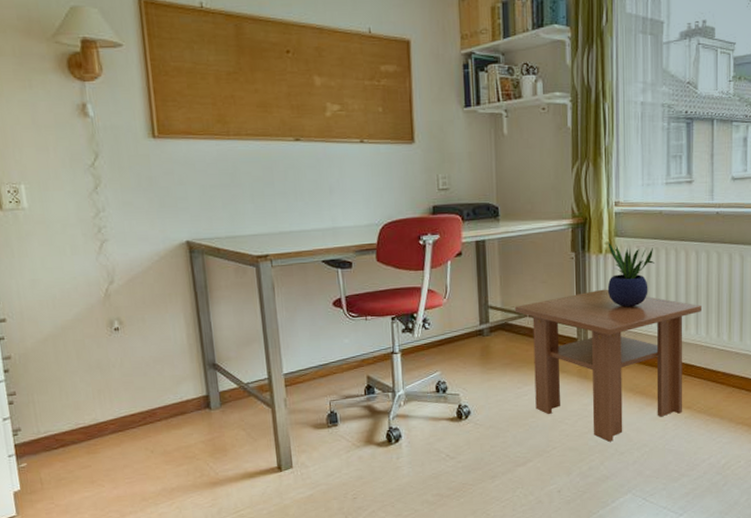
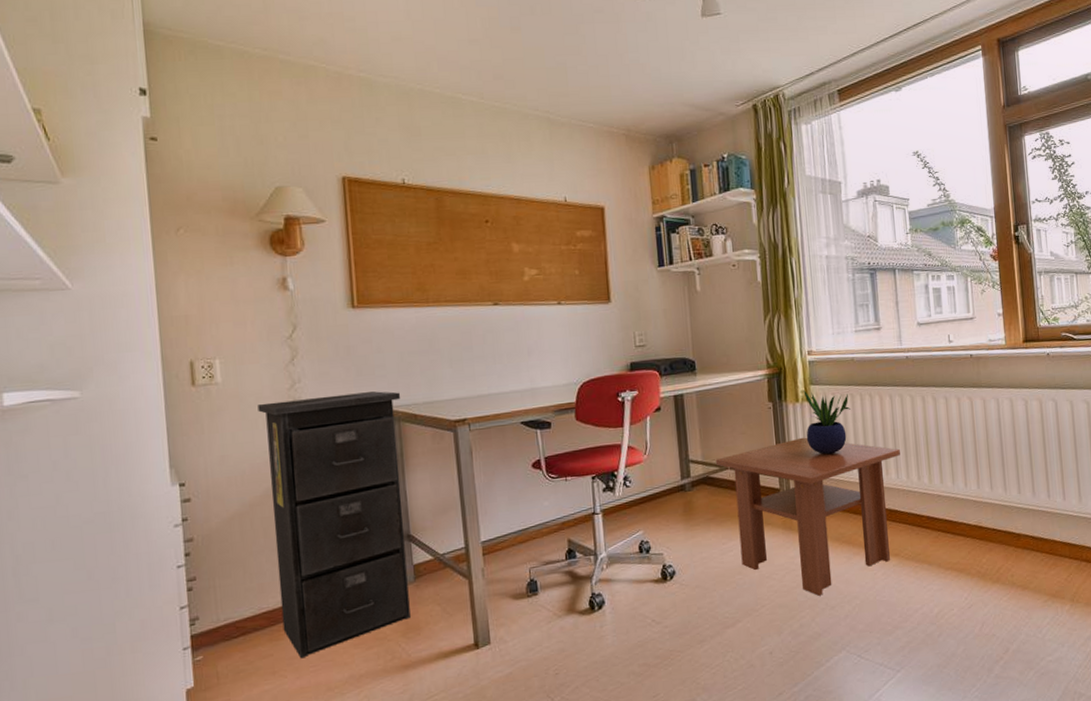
filing cabinet: none [64,223,217,471] -> present [258,391,411,659]

